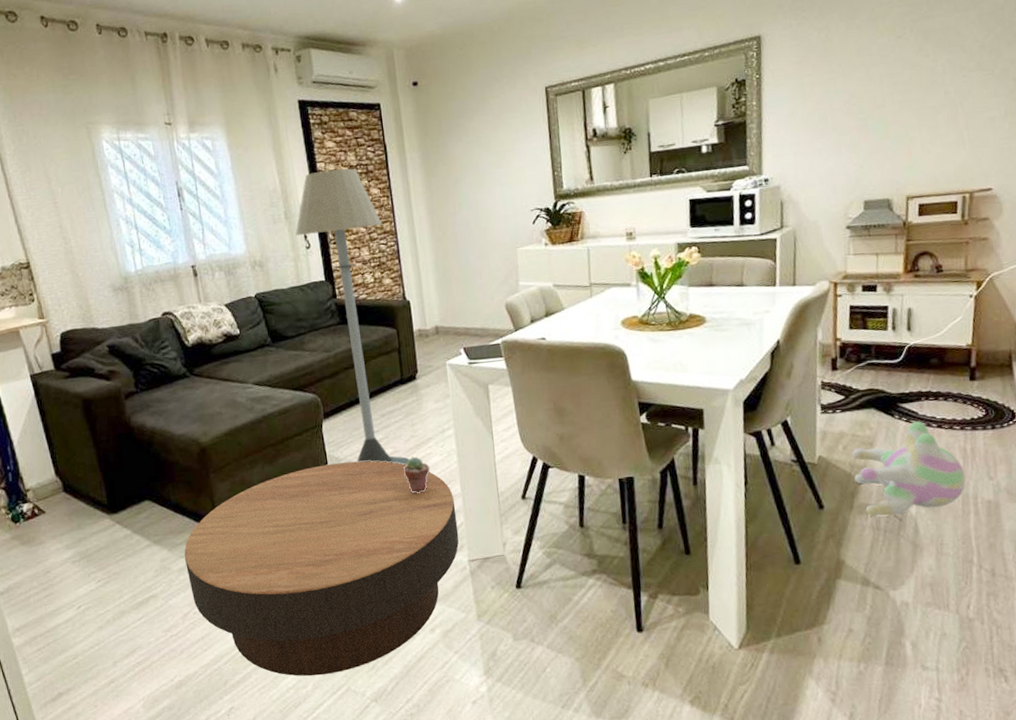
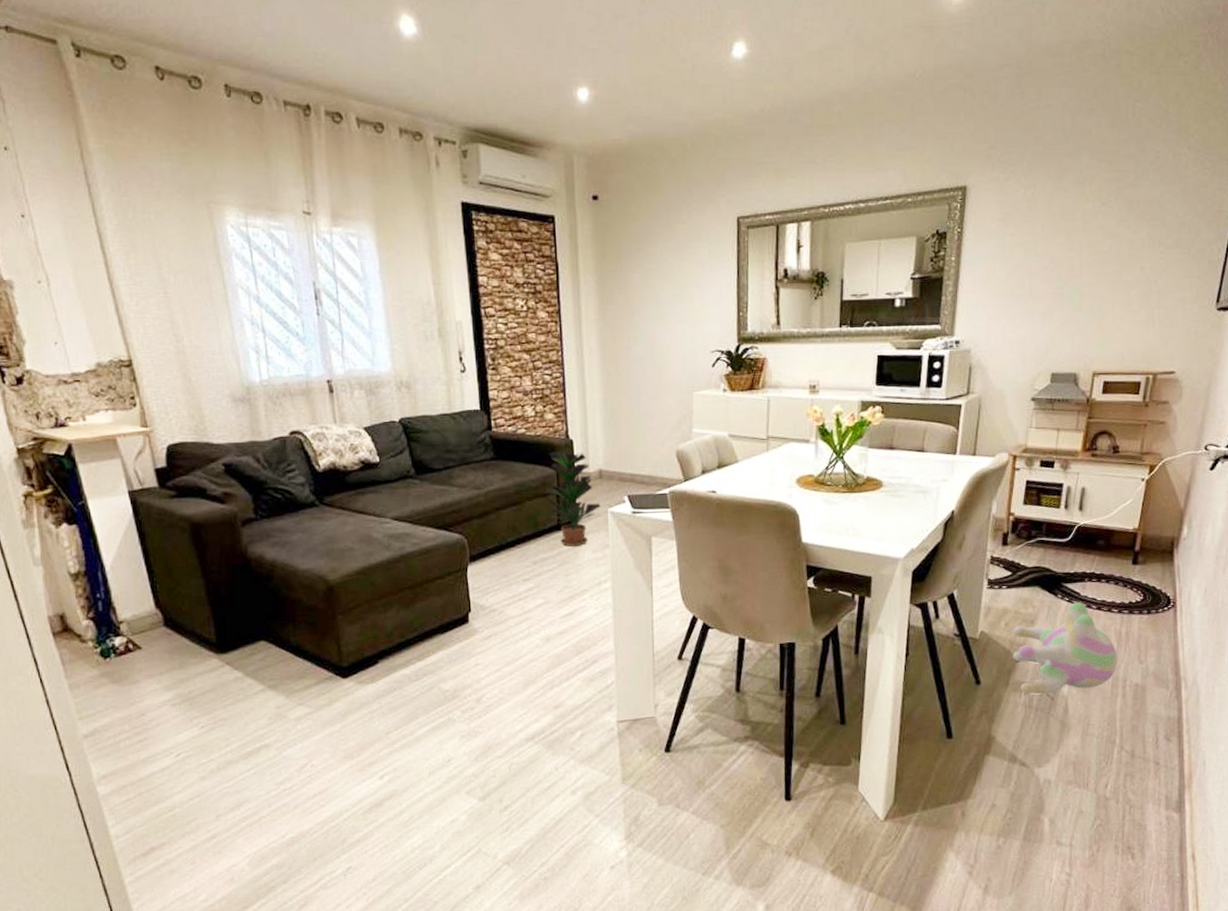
coffee table: present [184,460,459,676] -> none [303,610,609,837]
floor lamp: present [295,168,410,466] -> none [449,285,561,618]
potted plant: none [386,310,439,399] -> present [543,450,601,547]
potted succulent: present [403,456,430,494] -> none [553,608,583,648]

